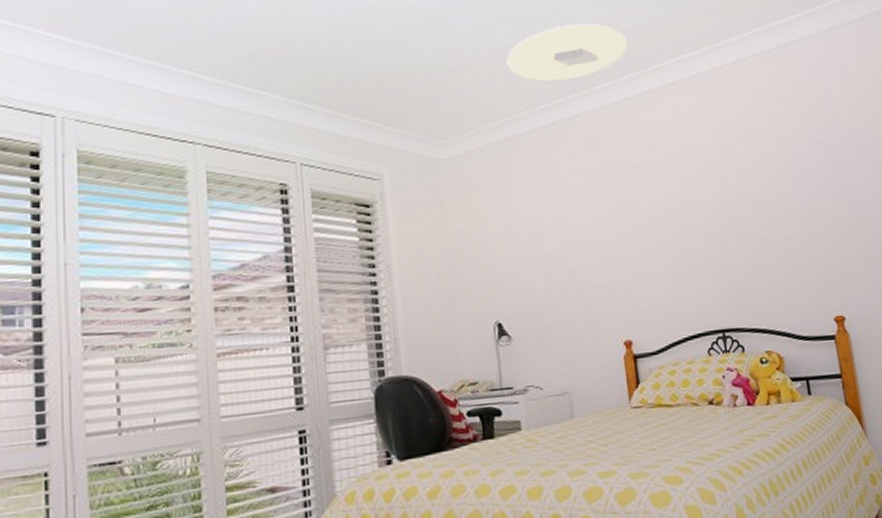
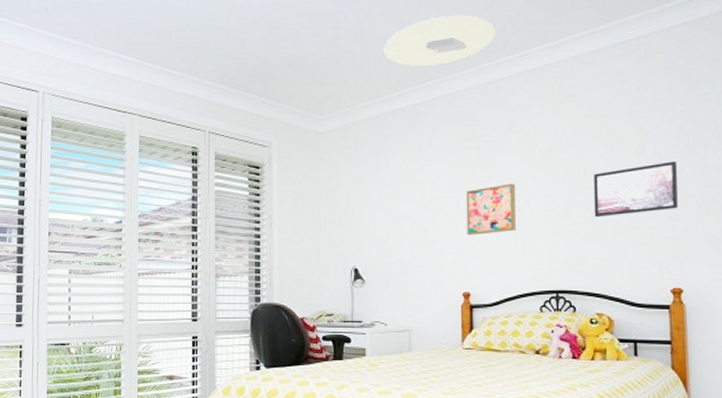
wall art: none [614,211,673,274] -> present [466,183,517,236]
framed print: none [744,180,829,245] -> present [593,161,678,218]

